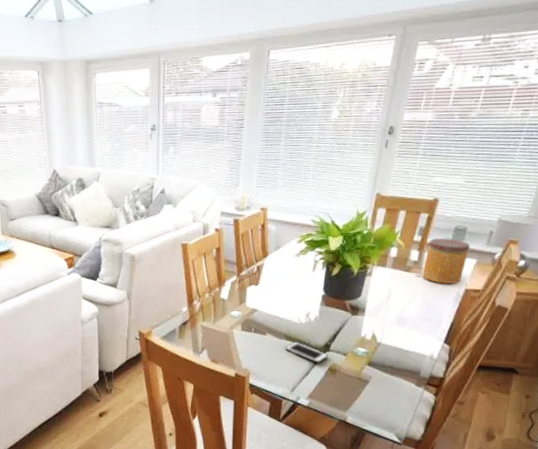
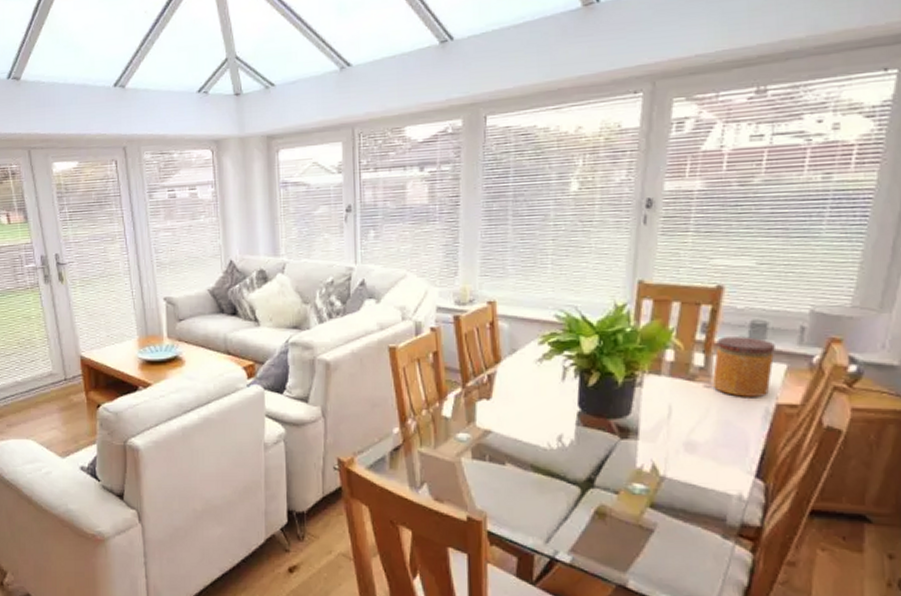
cell phone: present [285,342,328,363] -> none [533,474,592,504]

